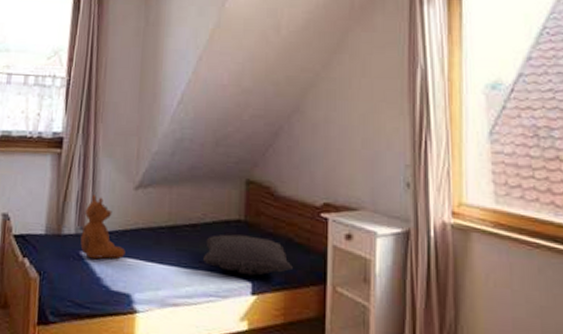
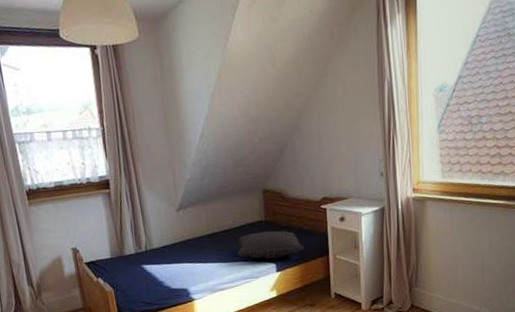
teddy bear: present [80,195,126,260] -> none [140,221,178,269]

